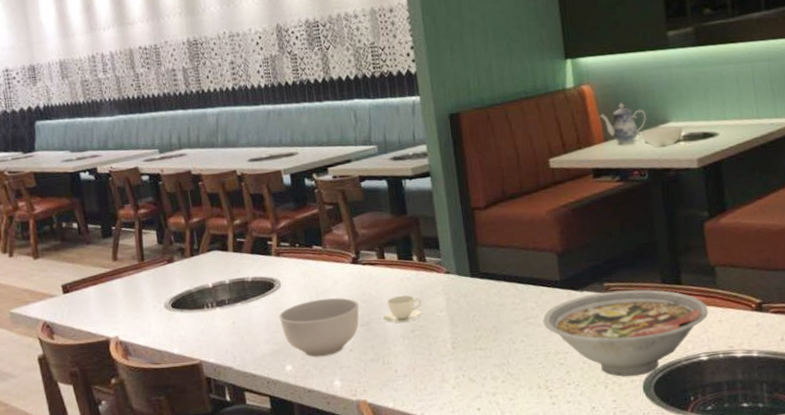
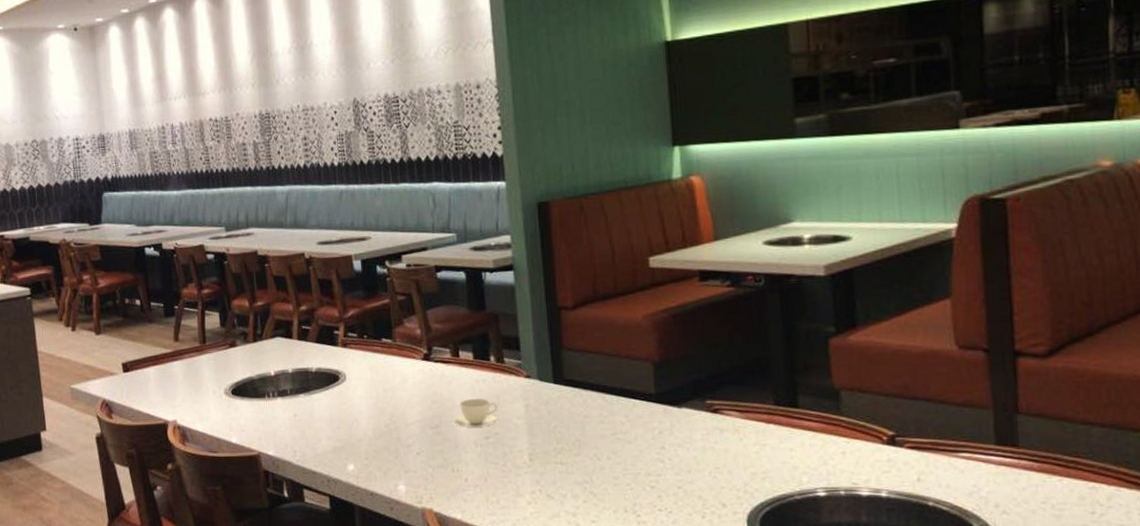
bowl: present [279,297,359,357] -> none [342,395,429,458]
soup bowl: present [543,289,708,377] -> none [633,409,829,508]
teapot: present [599,103,647,147] -> none [710,198,765,247]
bowl: present [641,126,683,148] -> none [758,227,809,250]

